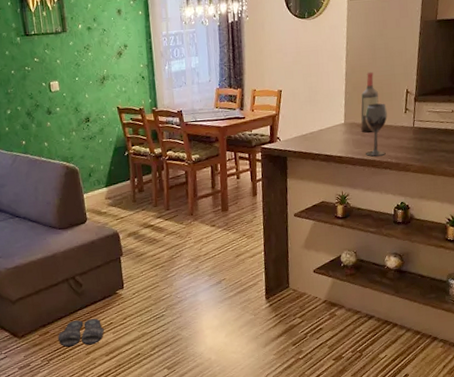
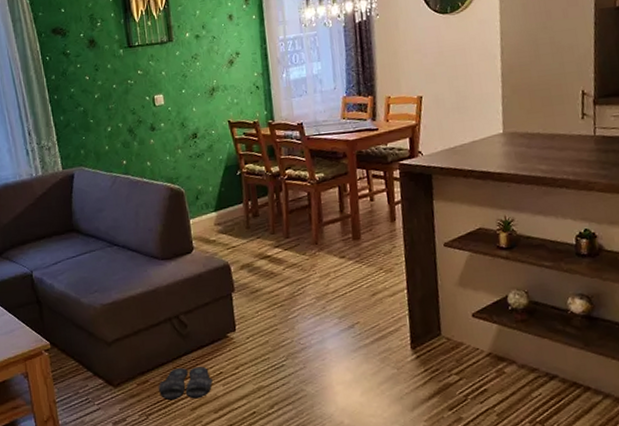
wine bottle: present [360,71,379,133] -> none [522,70,546,144]
wine glass: present [365,103,387,157] -> none [529,108,560,173]

